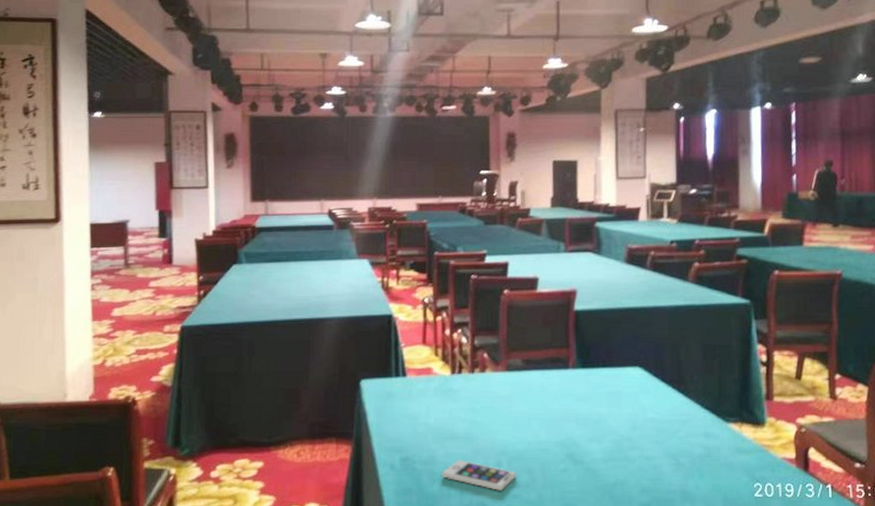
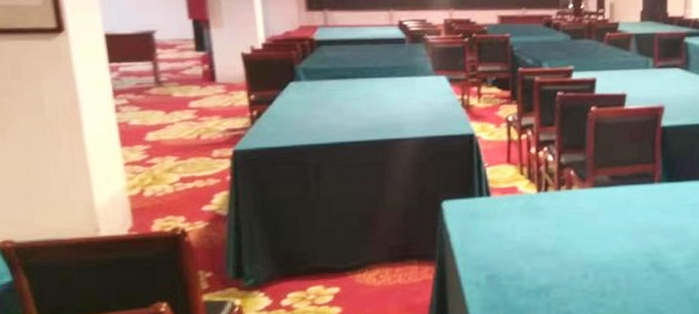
smartphone: present [442,460,518,491] -> none [528,274,604,301]

